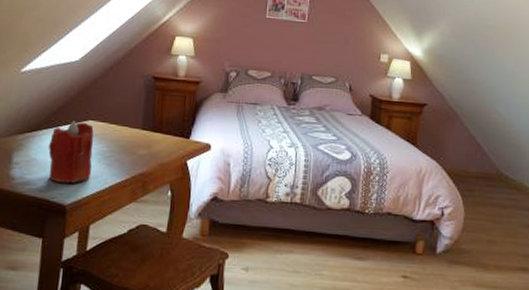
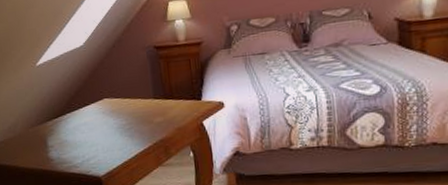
candle: present [48,120,94,183] -> none [74,101,117,158]

